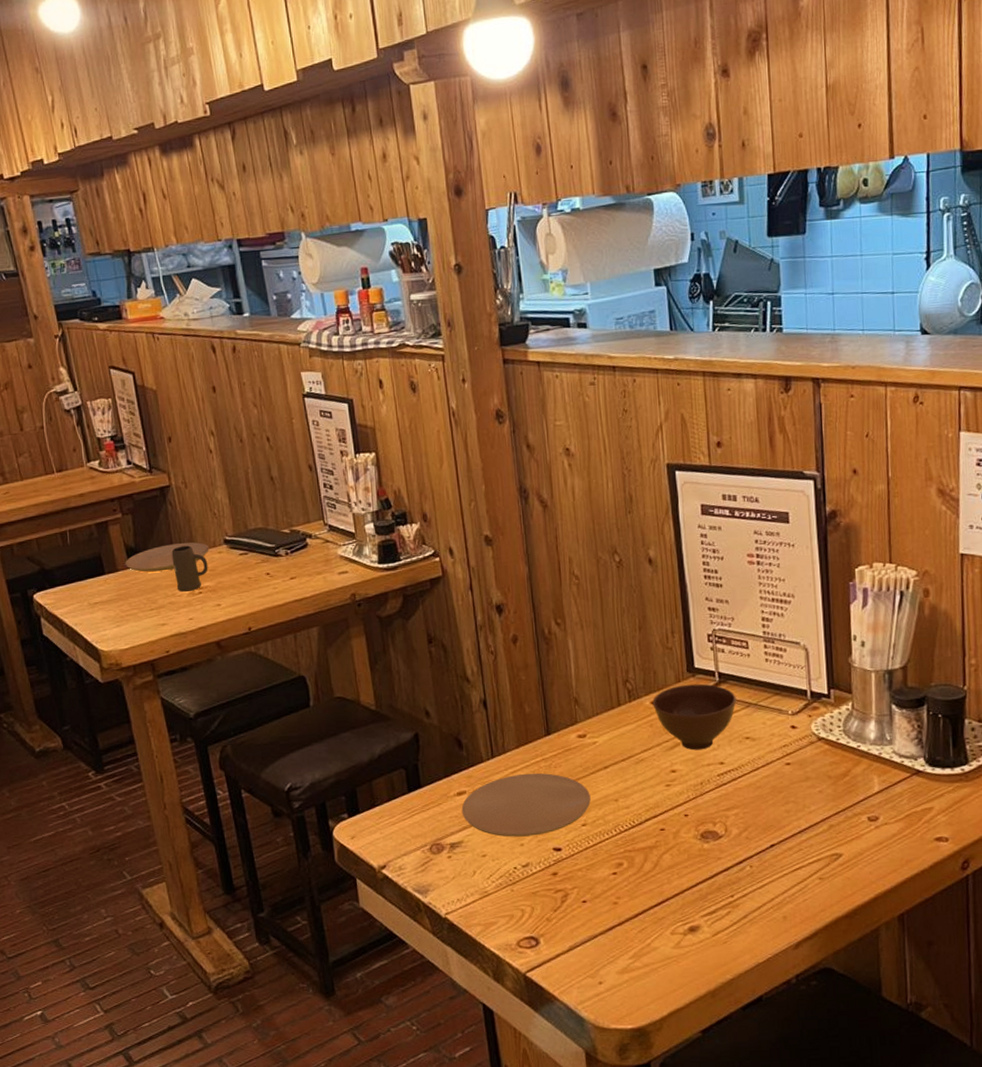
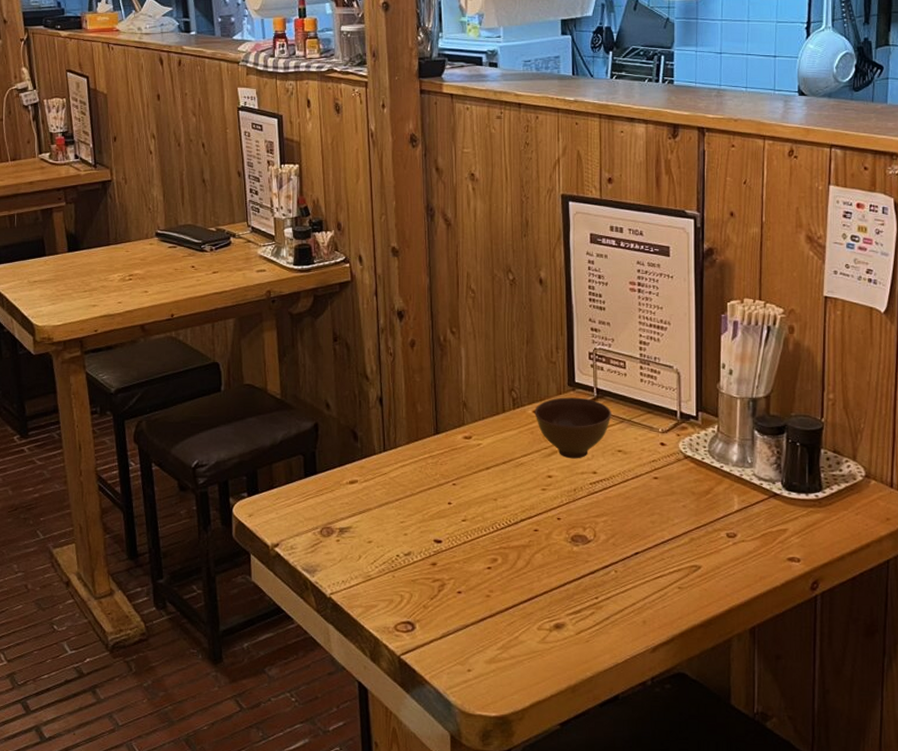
plate: present [125,542,209,573] -> none [65,232,142,257]
beer mug: present [171,545,208,592] -> none [107,235,139,277]
plate: present [461,773,591,837] -> none [352,468,472,527]

